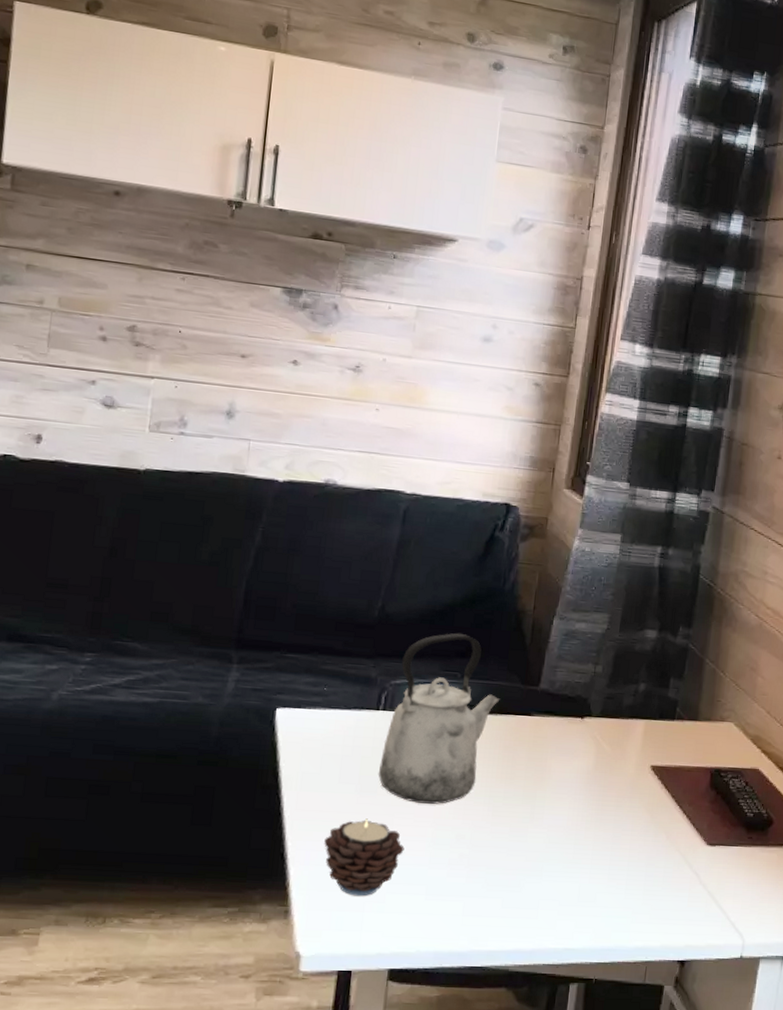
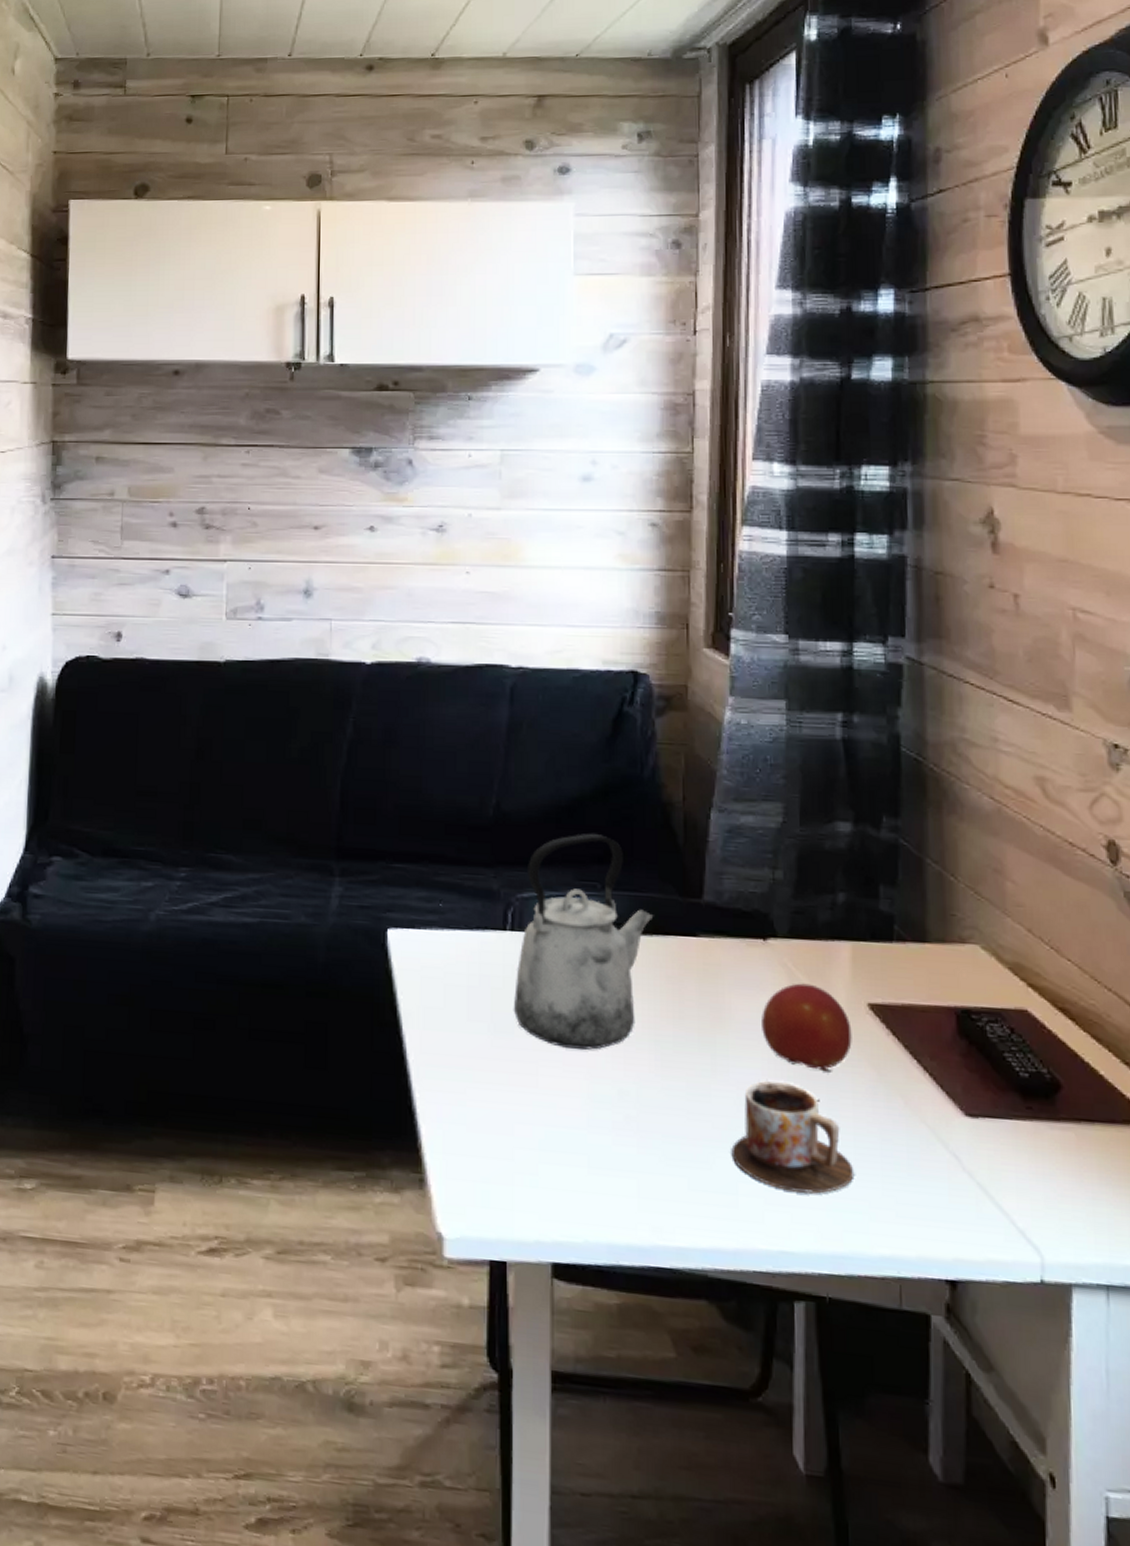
candle: present [324,818,405,897] -> none [458,1066,555,1166]
mug: none [537,824,625,905] -> present [731,1081,855,1194]
fruit: none [571,751,637,817] -> present [762,983,852,1072]

